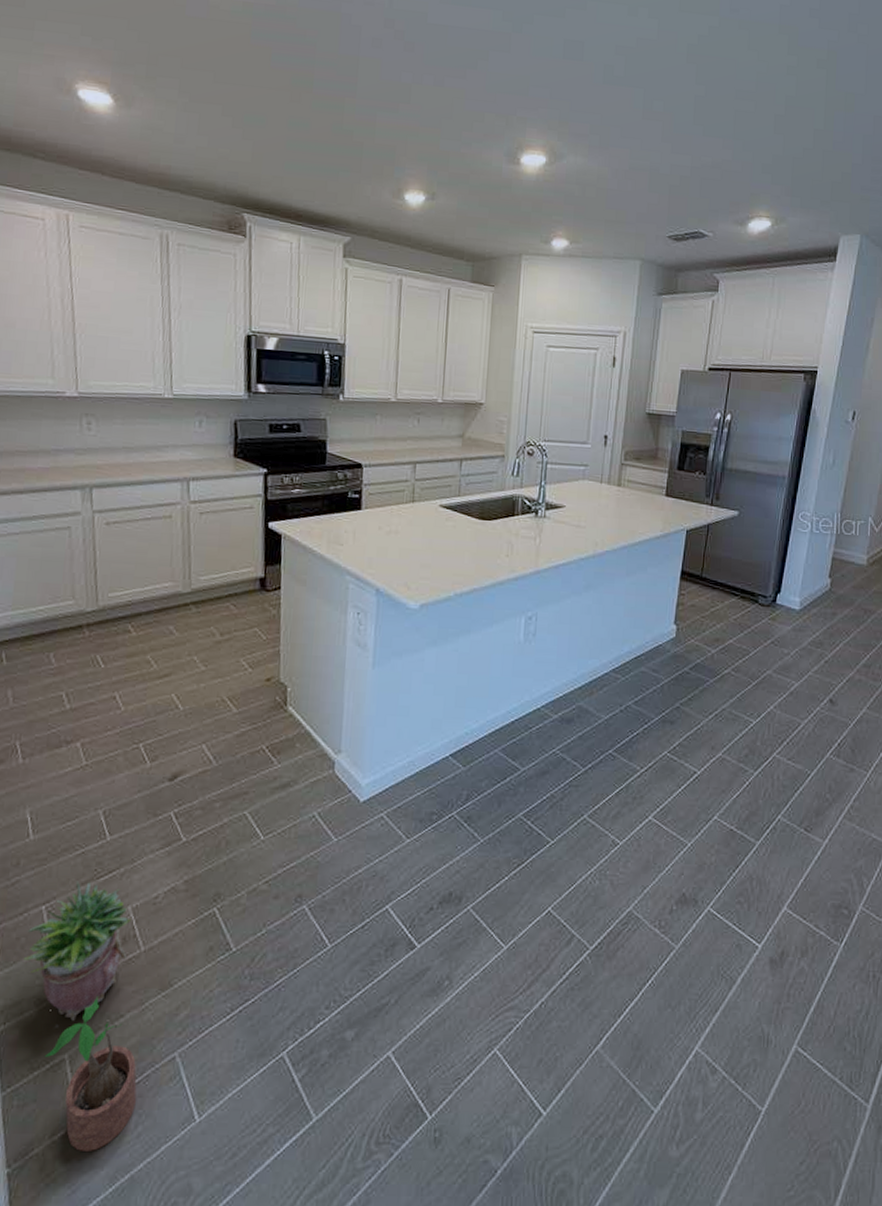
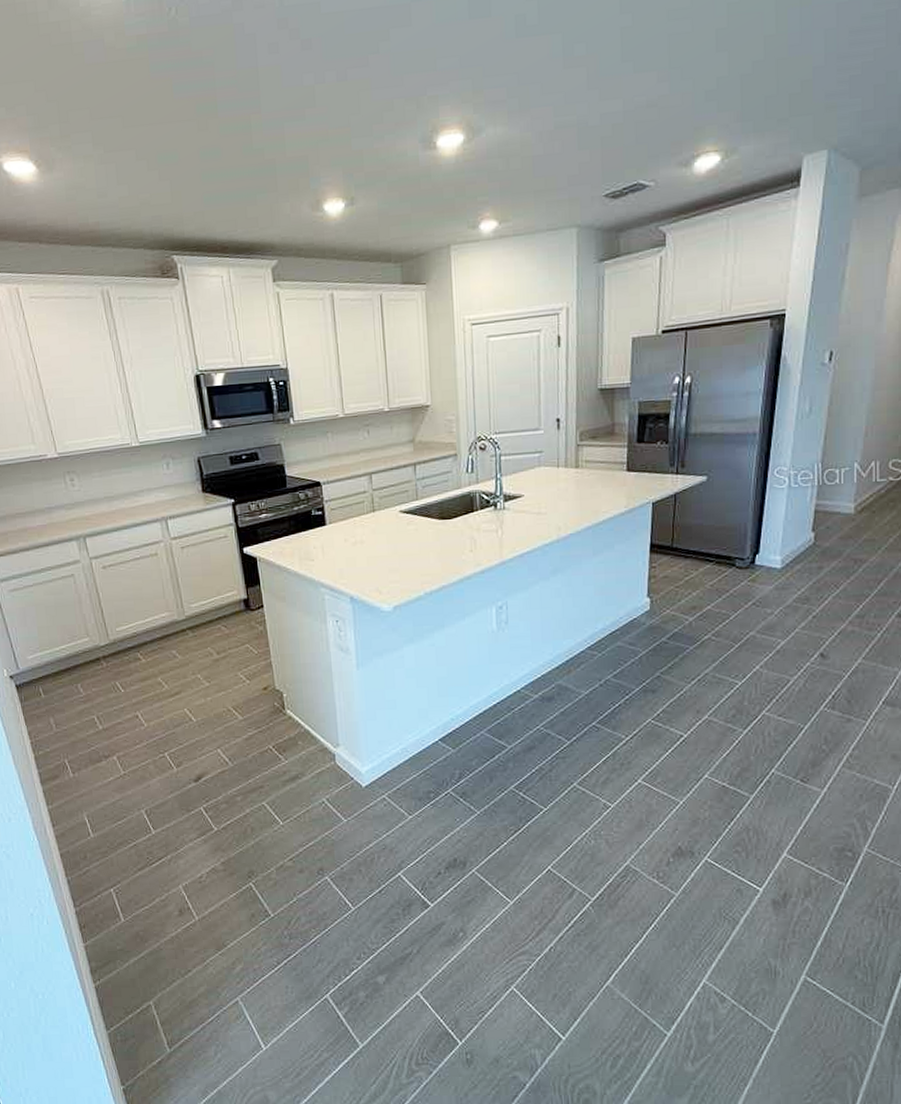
potted plant: present [24,882,131,1028] -> none [104,868,186,982]
potted plant: present [44,995,137,1151] -> none [134,956,213,1073]

